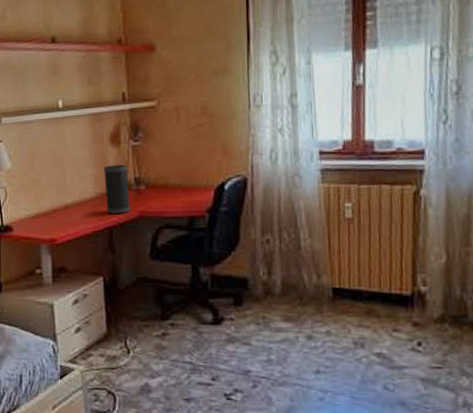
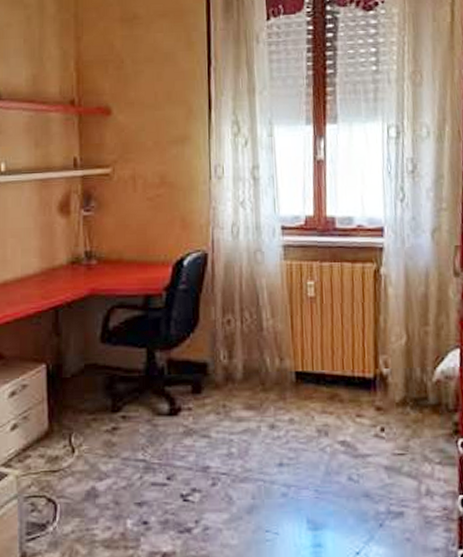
speaker: present [103,164,131,215] -> none [50,236,80,293]

